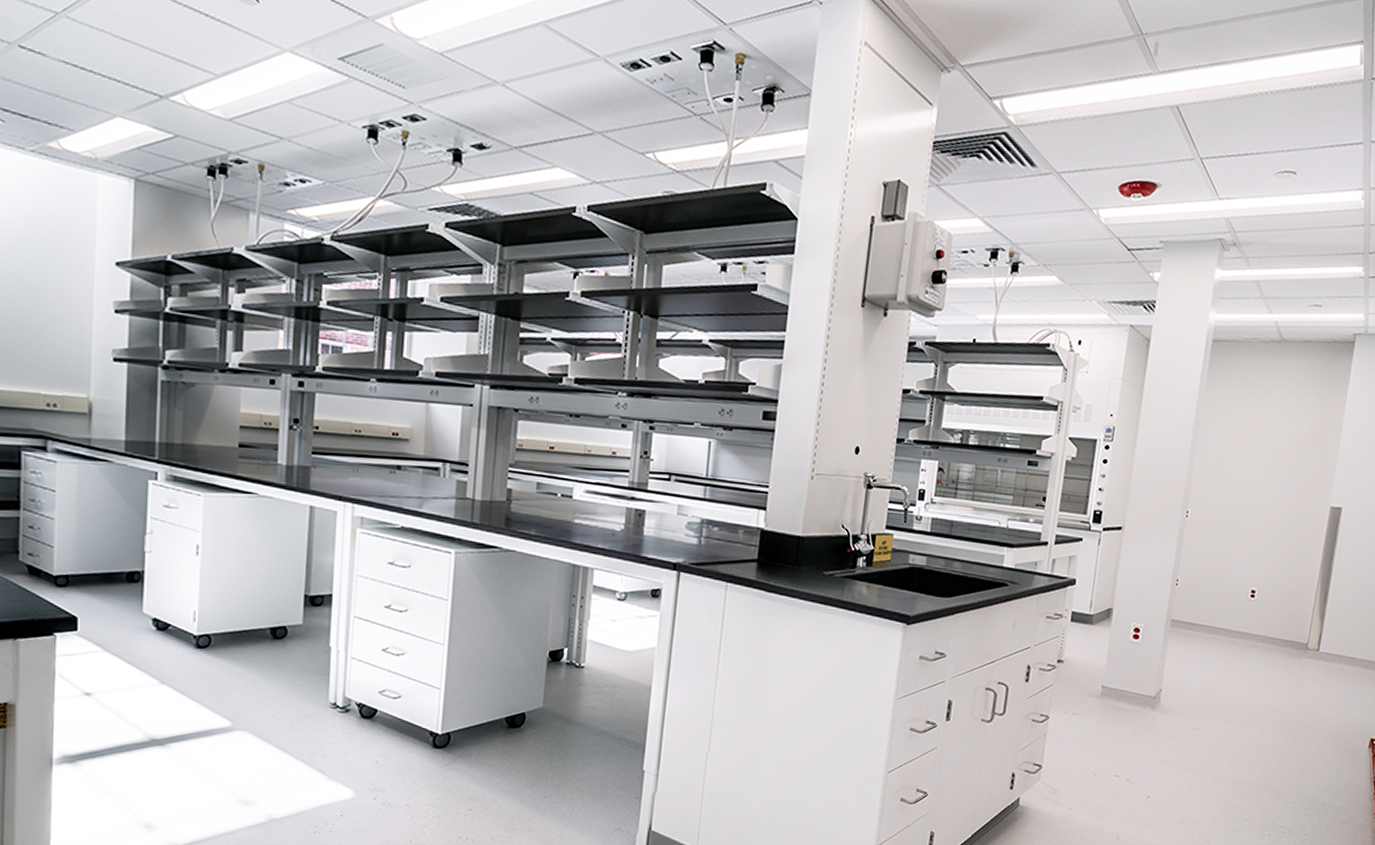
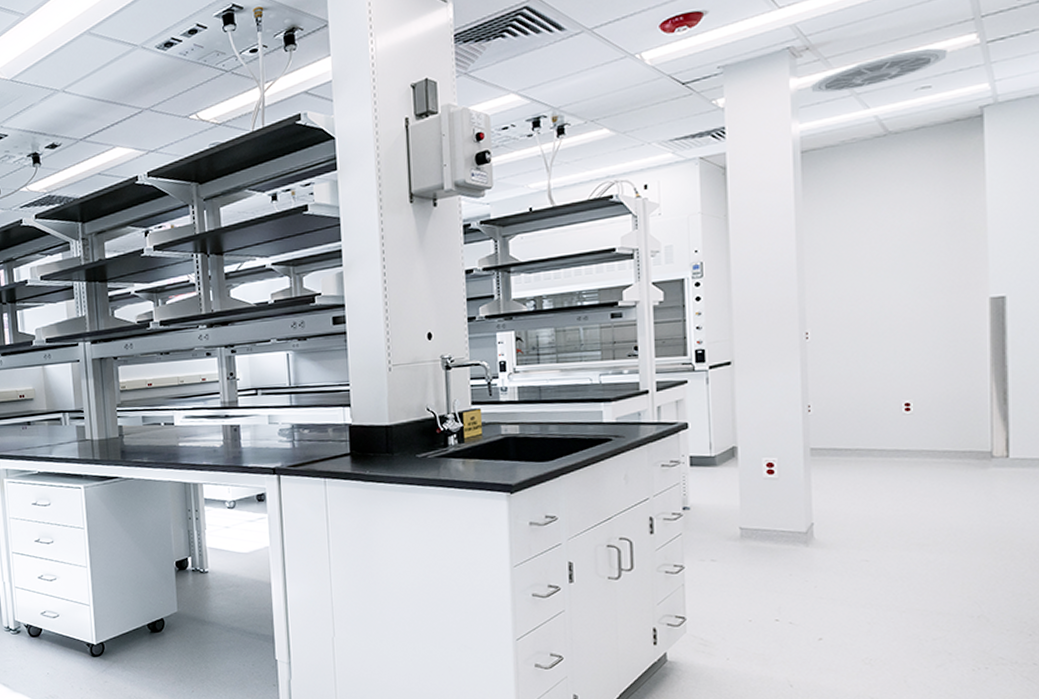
ceiling vent: none [1230,268,1340,293] -> present [811,48,947,93]

